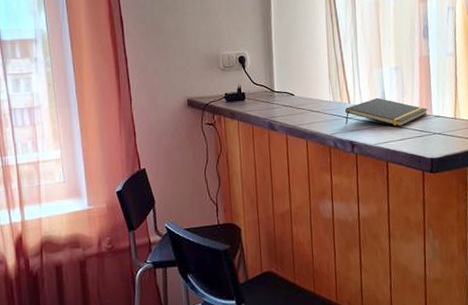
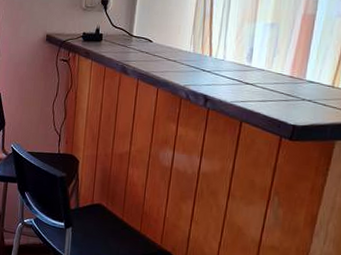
notepad: present [344,97,428,127] -> none [202,53,302,88]

